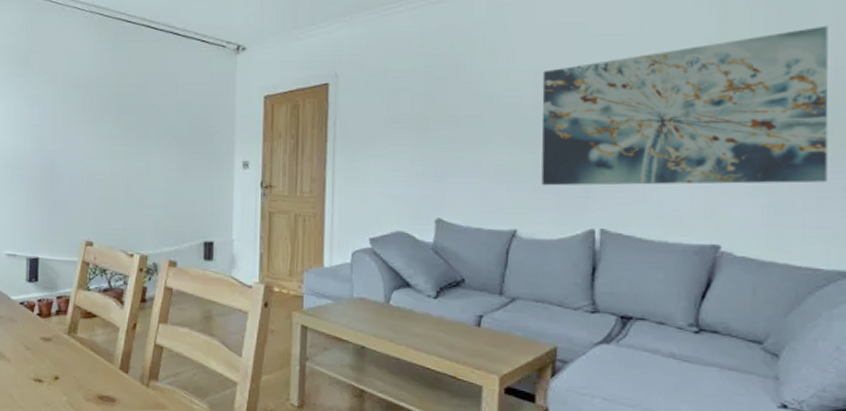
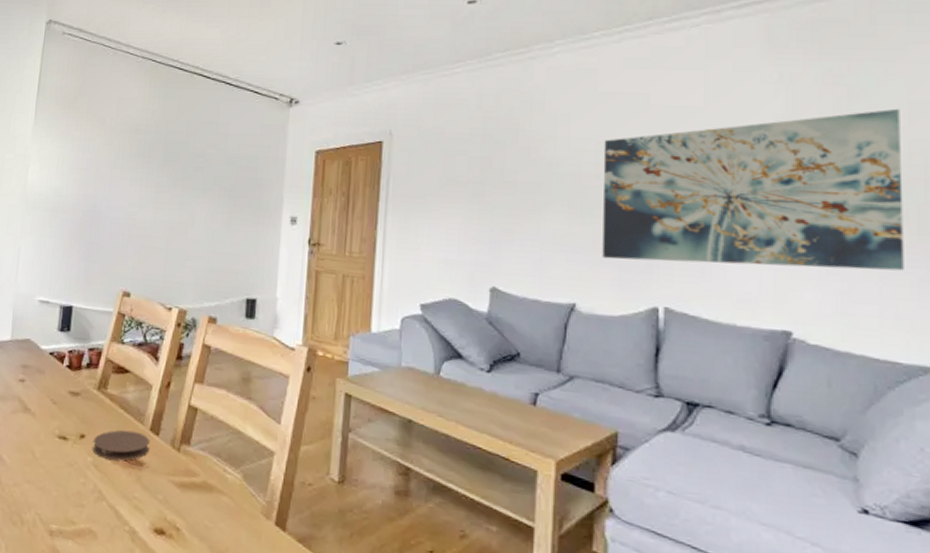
coaster: none [67,370,120,399] -> present [92,430,150,461]

